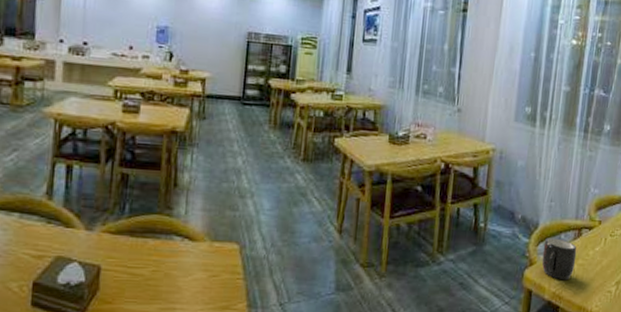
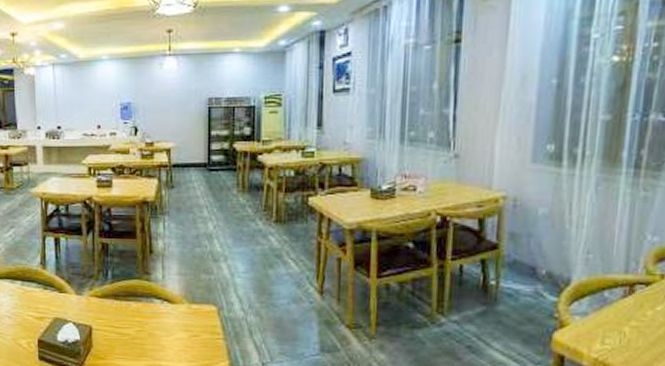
mug: present [542,238,577,281] -> none [577,296,628,345]

